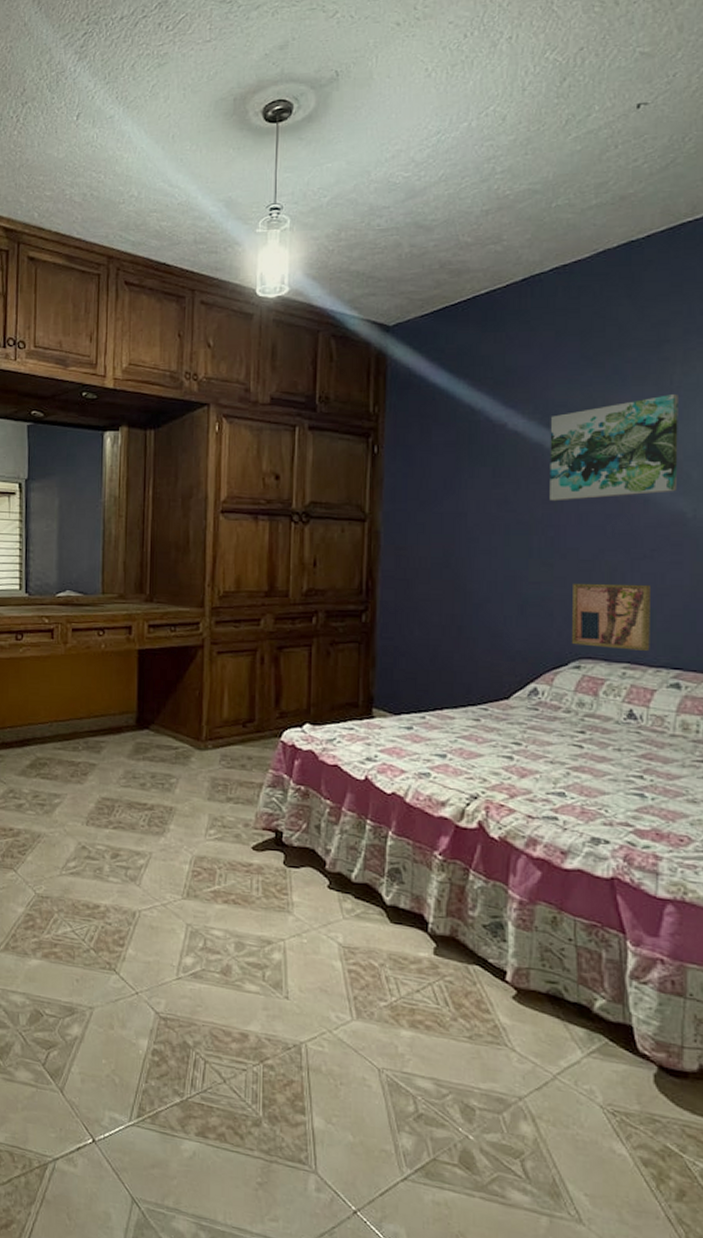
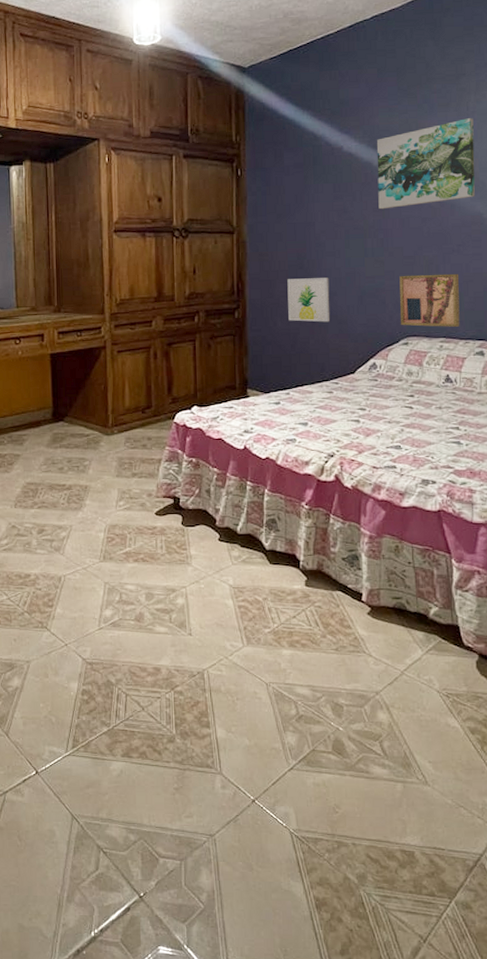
wall art: none [428,579,482,635] -> present [287,278,330,322]

